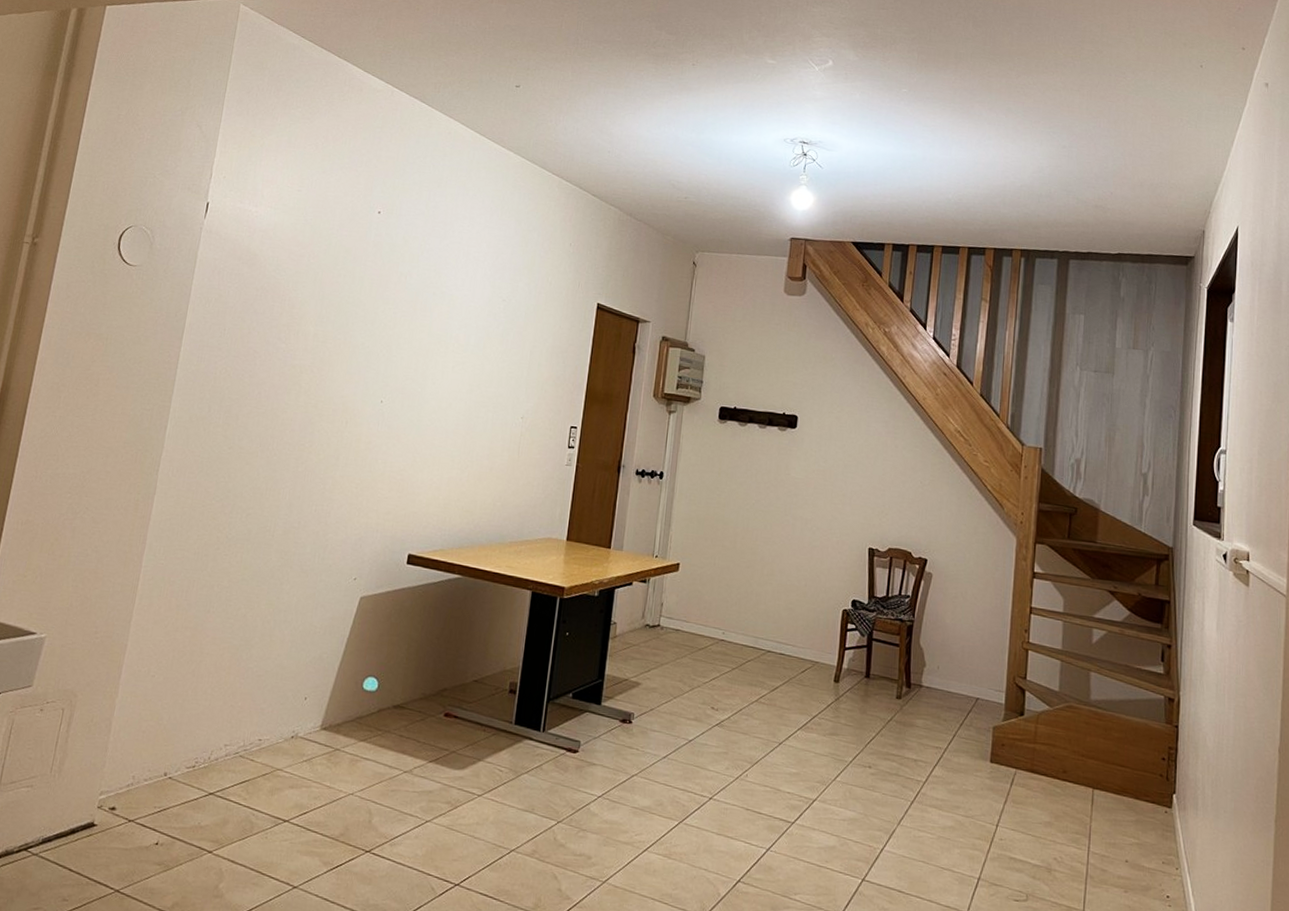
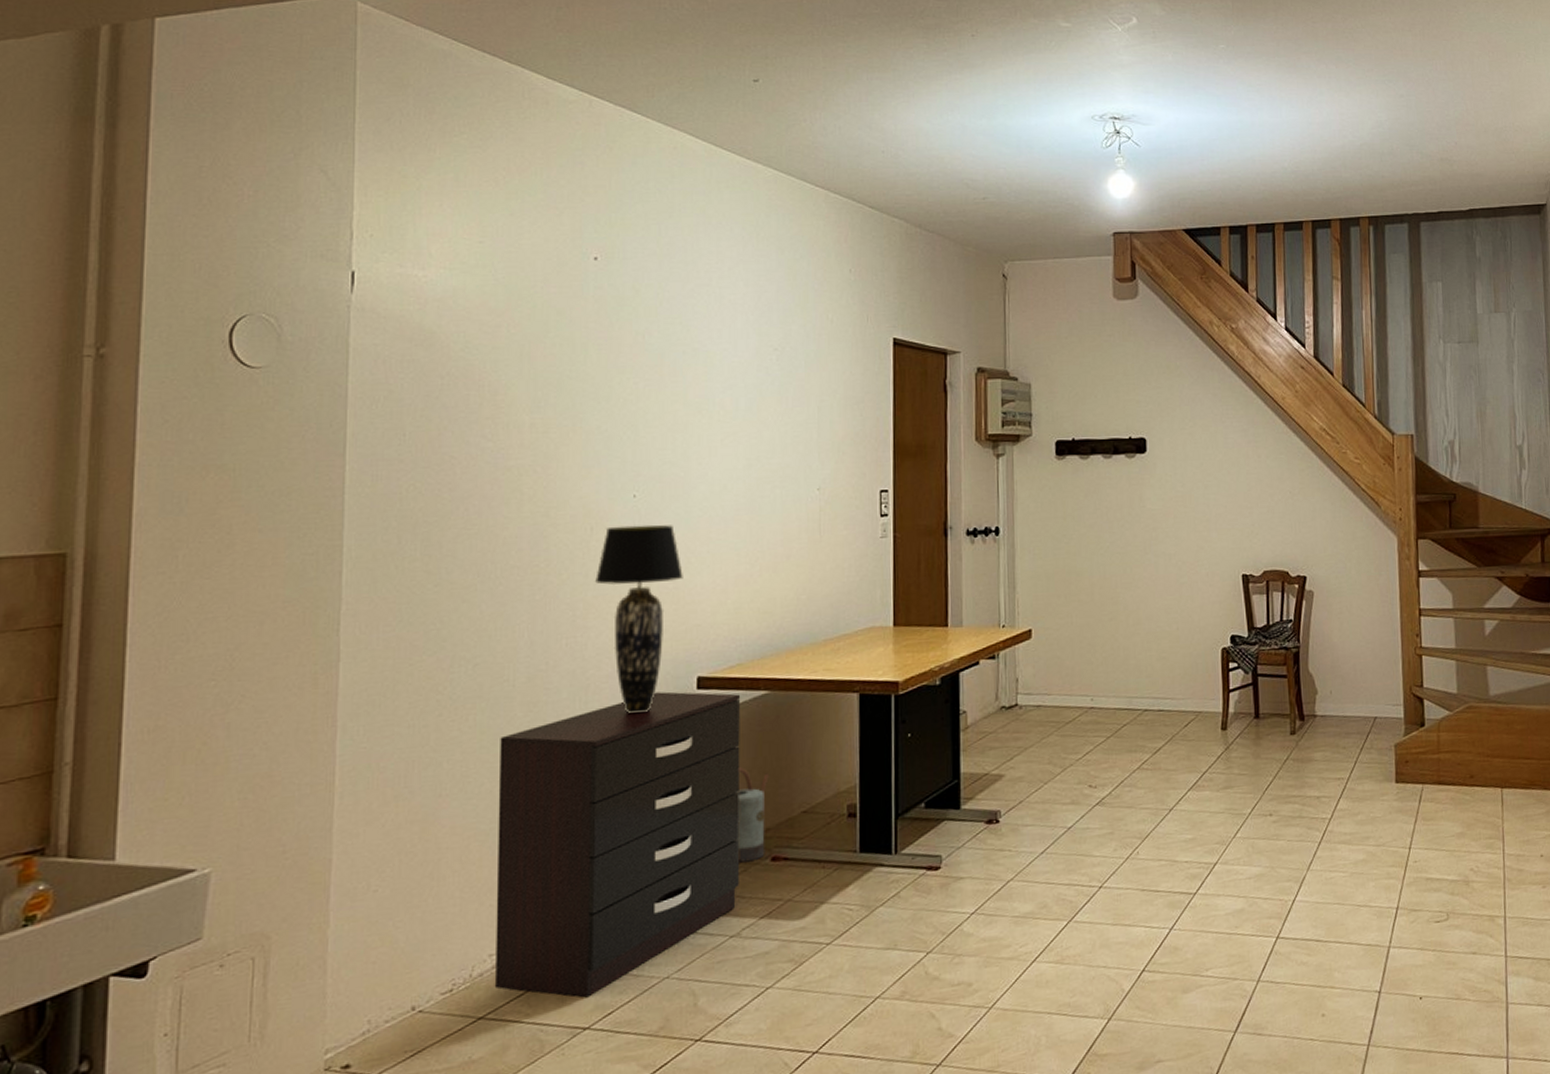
dresser: none [225,560,439,796] -> present [494,691,741,998]
table lamp: none [343,423,409,576] -> present [595,524,683,714]
watering can: none [419,634,452,713] -> present [737,767,769,863]

